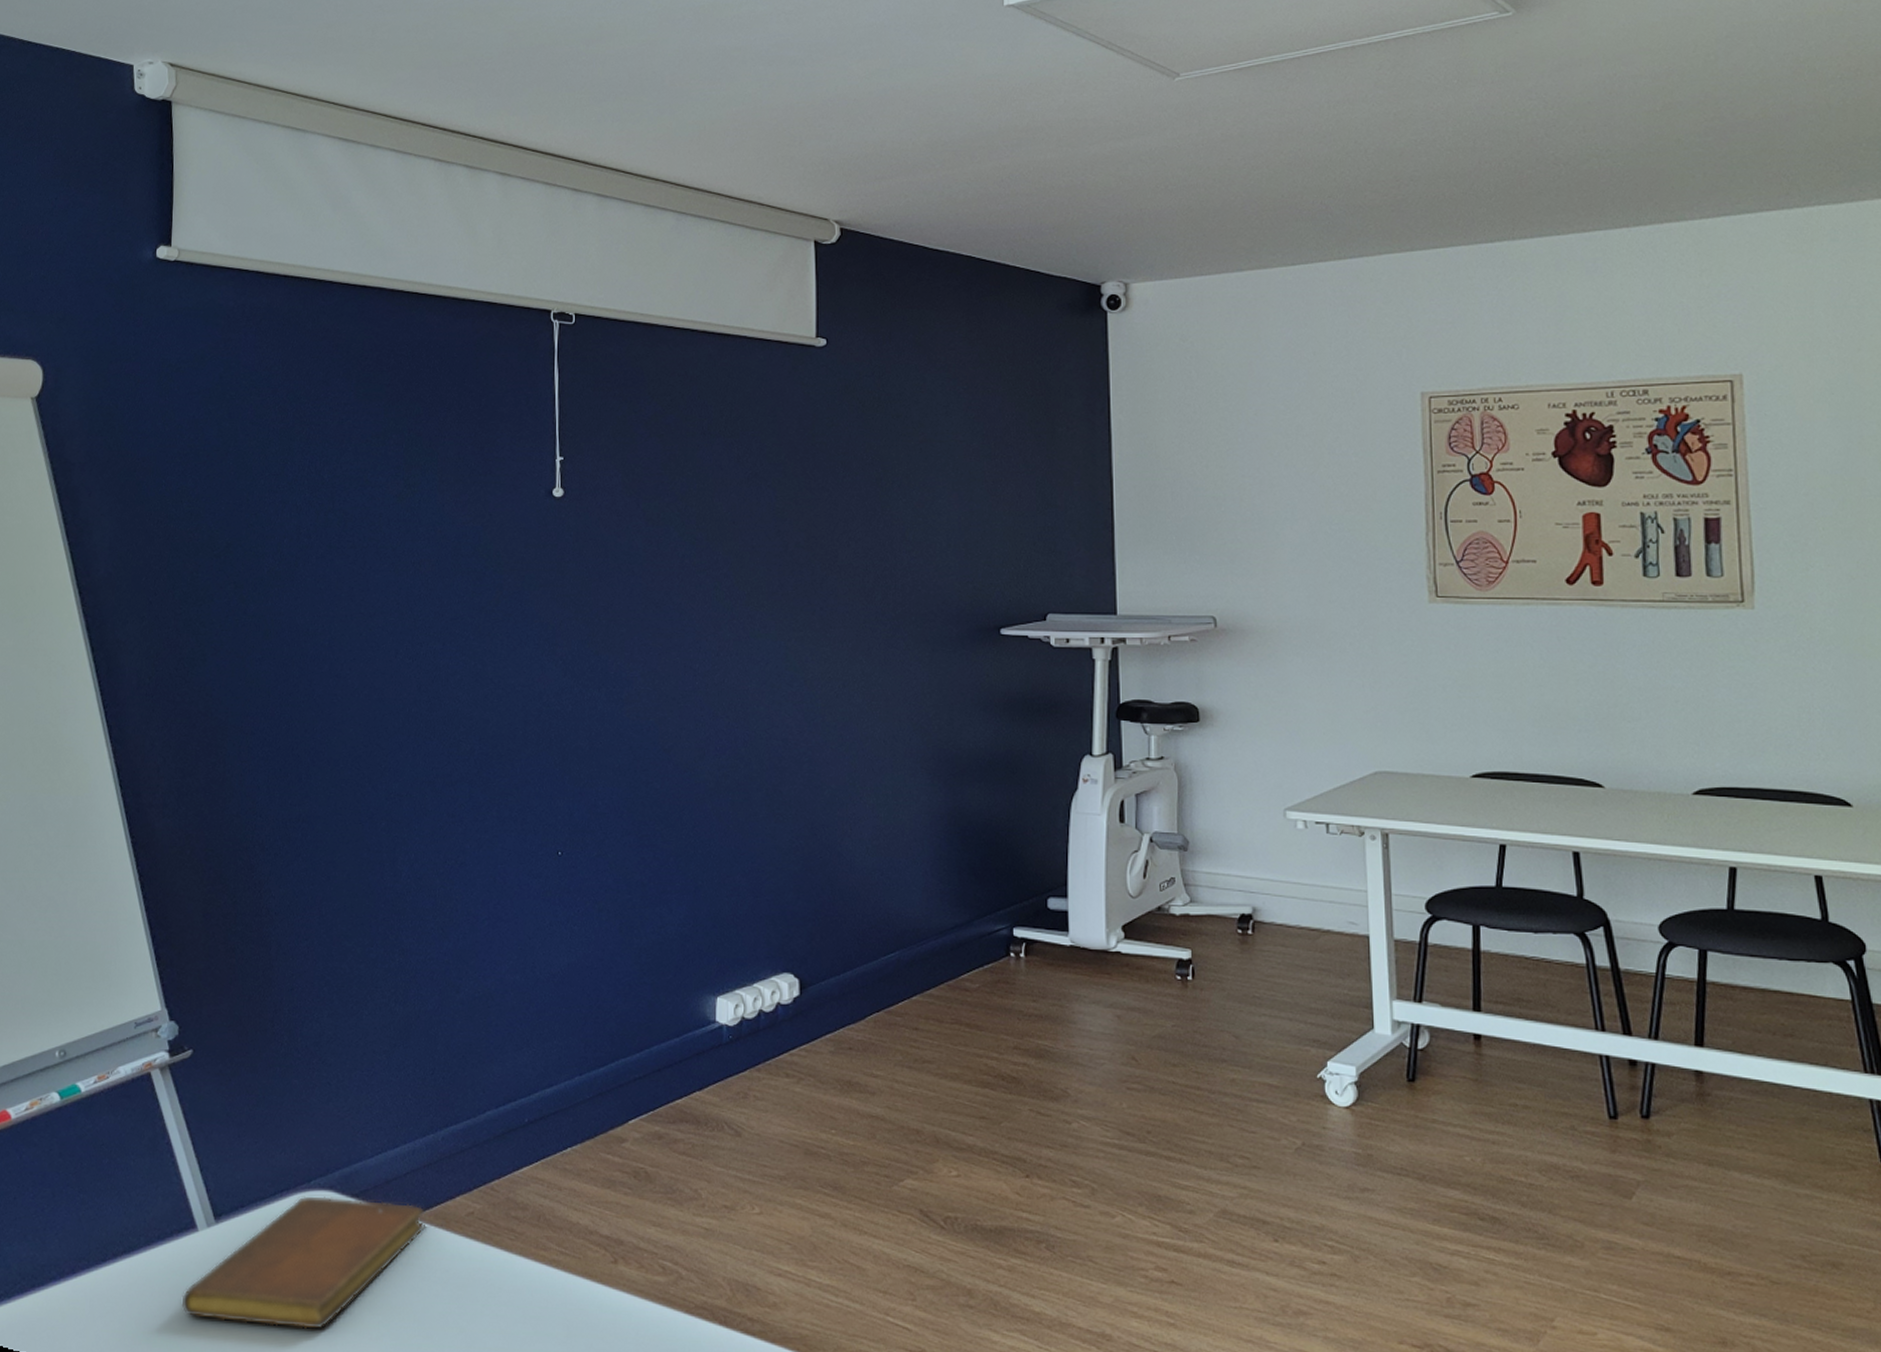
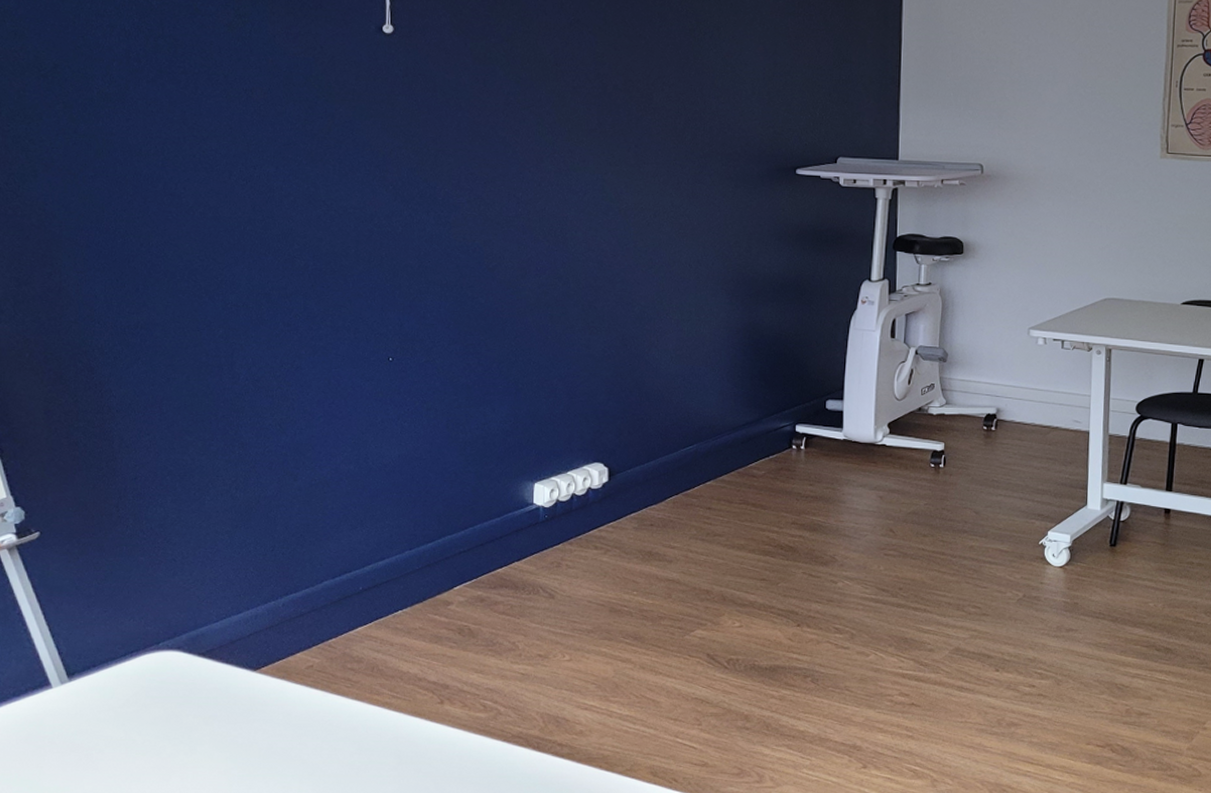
notebook: present [181,1196,426,1329] -> none [39,656,269,766]

